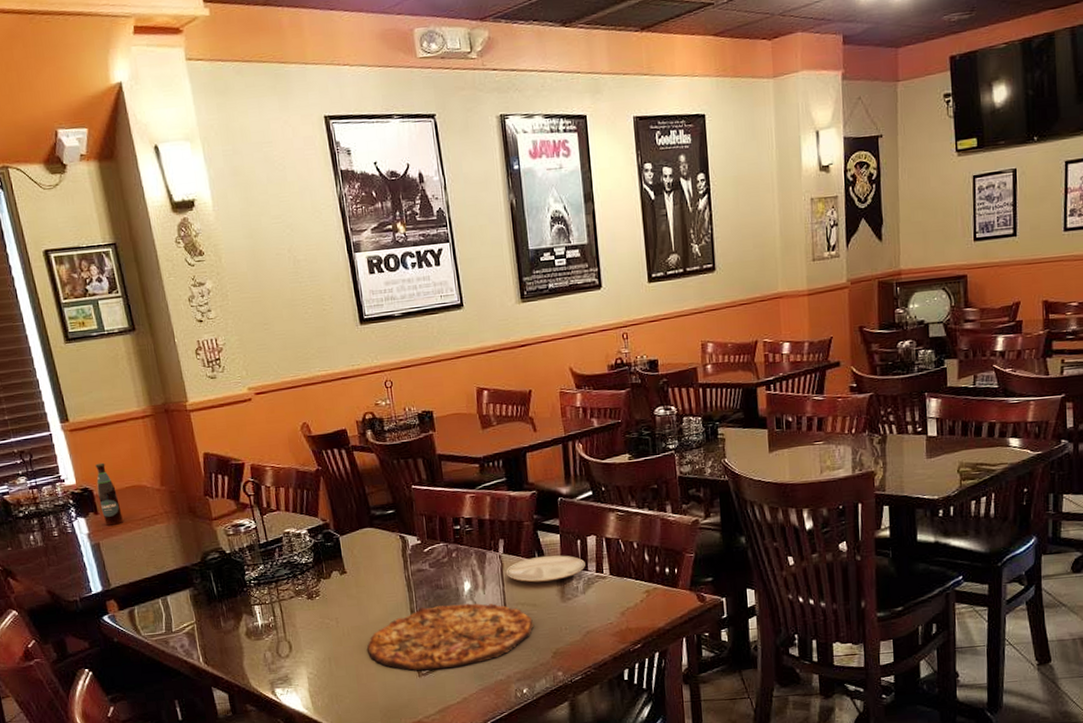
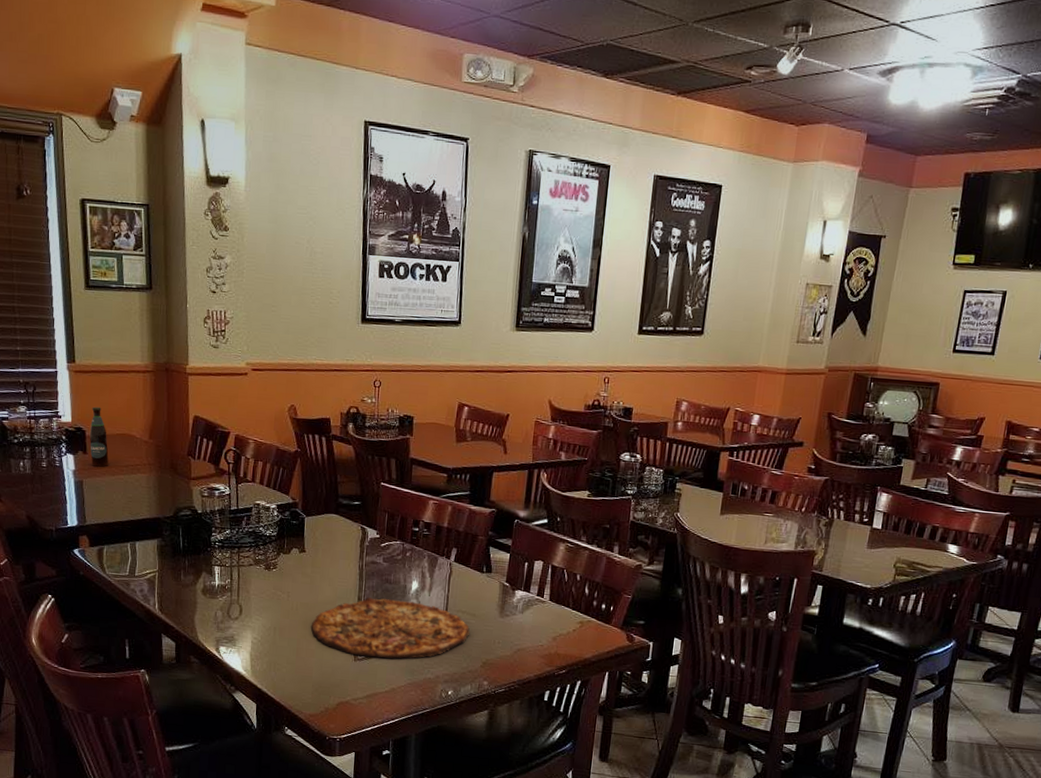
plate: present [505,555,585,583] -> none [453,570,529,596]

